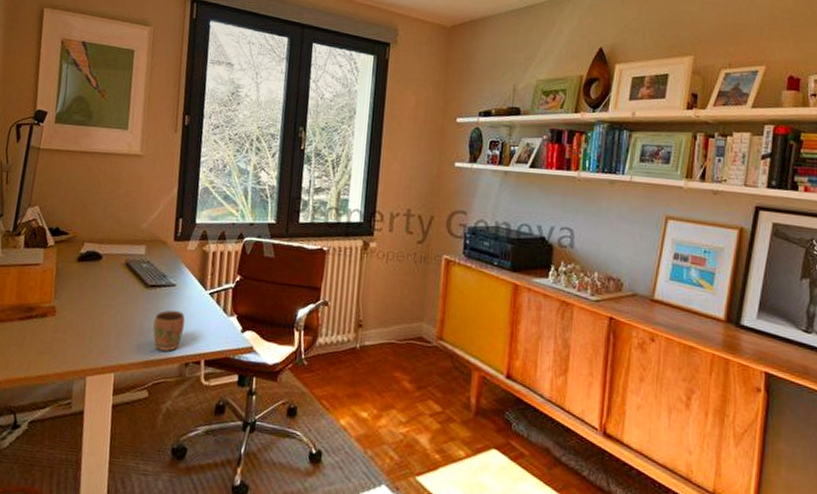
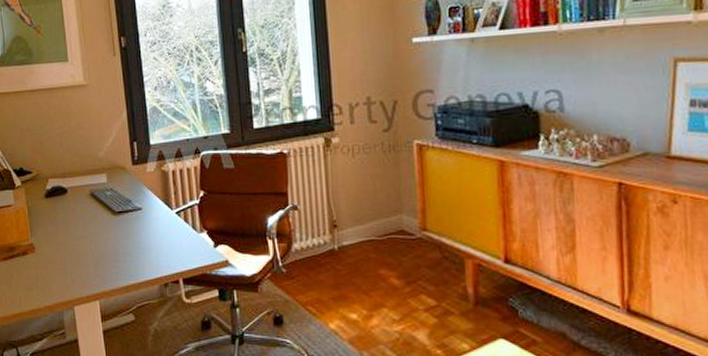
mug: present [153,310,186,351] -> none [127,233,158,274]

